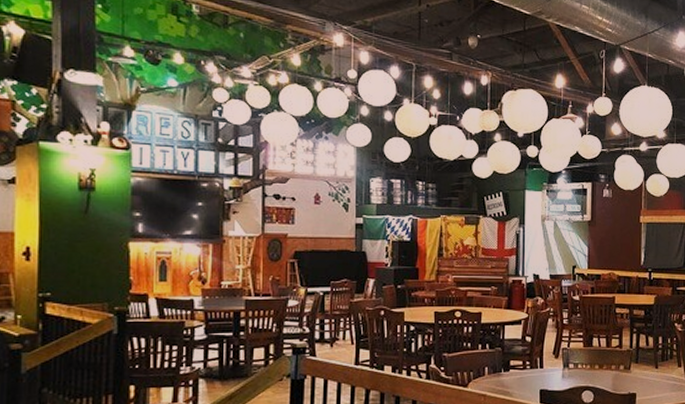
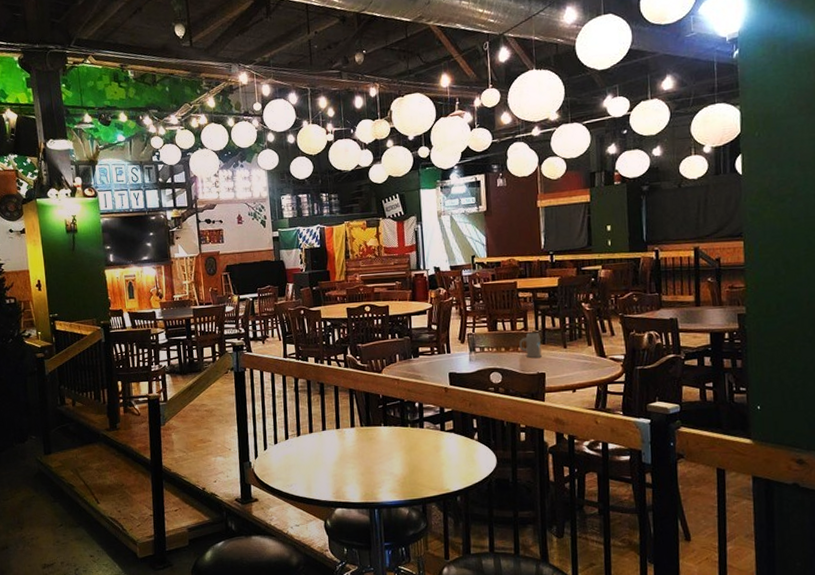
beer mug: none [613,350,634,378] -> present [519,332,542,359]

